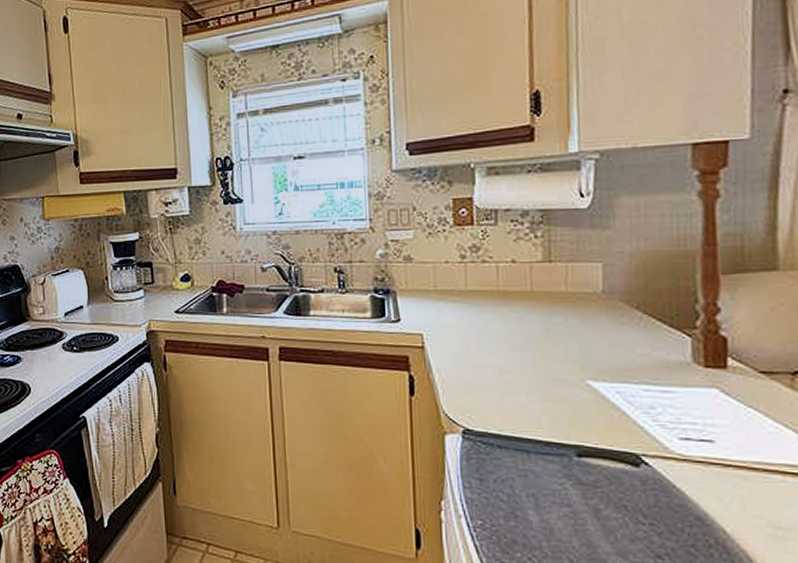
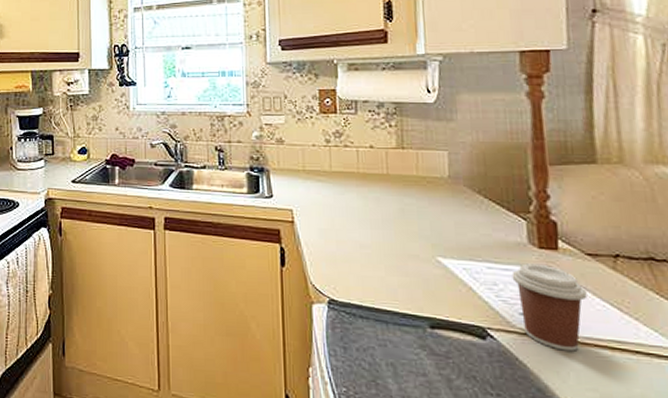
coffee cup: none [672,384,758,477] -> present [511,263,587,352]

